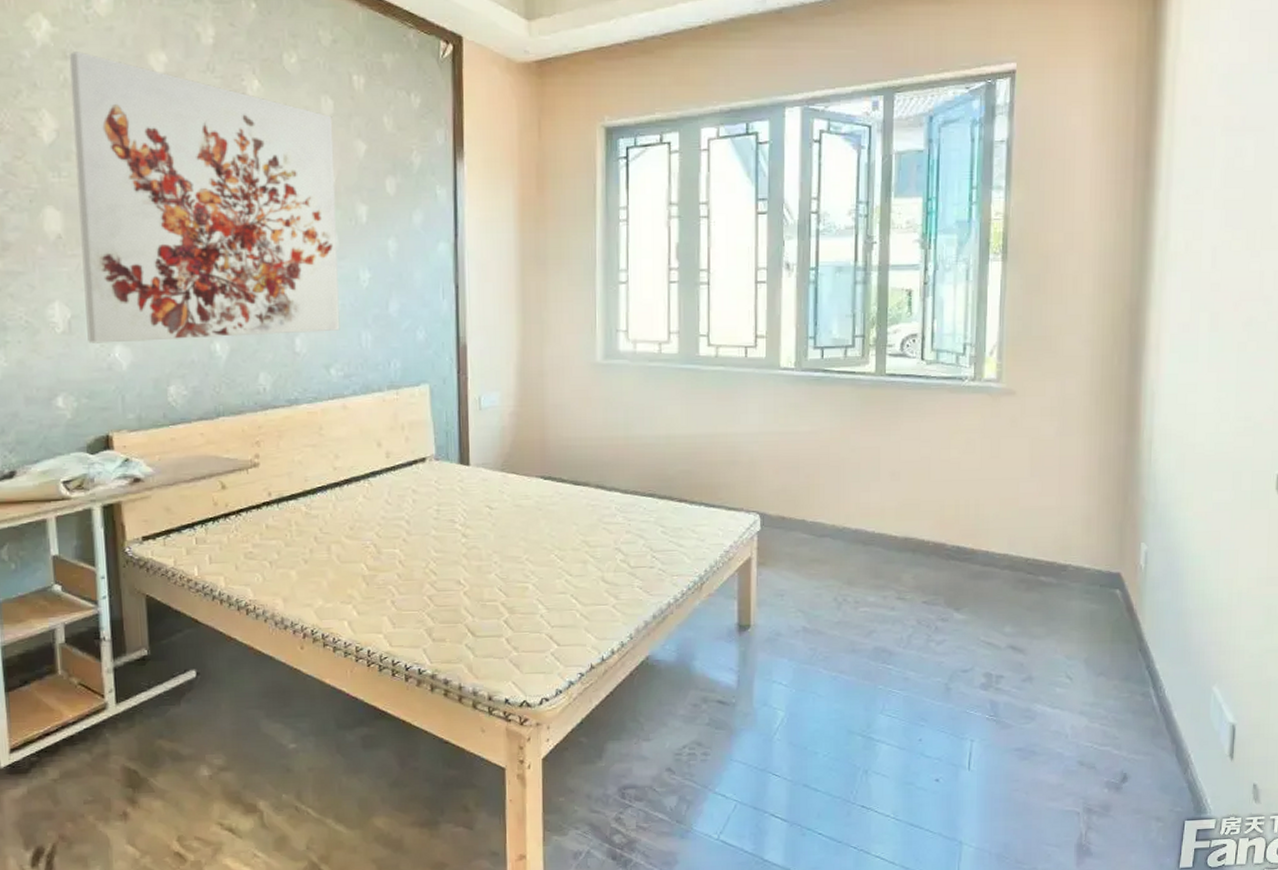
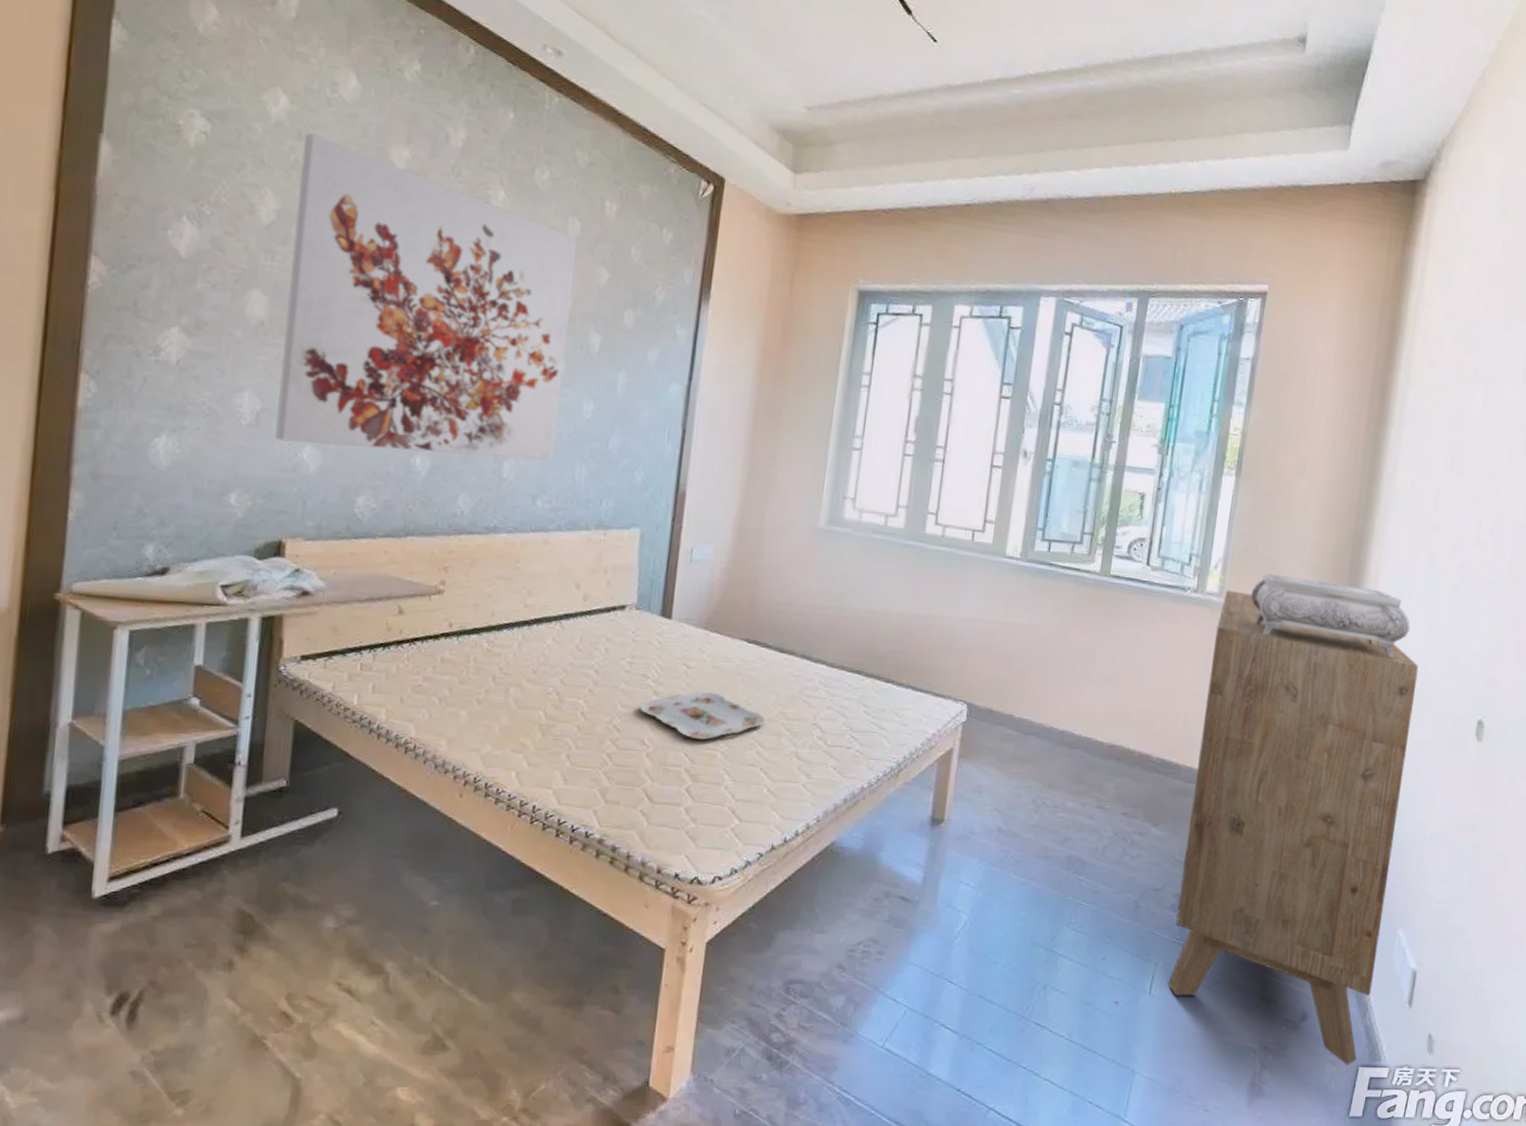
serving tray: none [451,530,569,575] -> present [639,692,765,740]
dresser: none [985,374,1210,820] -> present [1167,590,1419,1066]
jewelry box: none [1030,353,1197,423] -> present [1251,573,1410,659]

